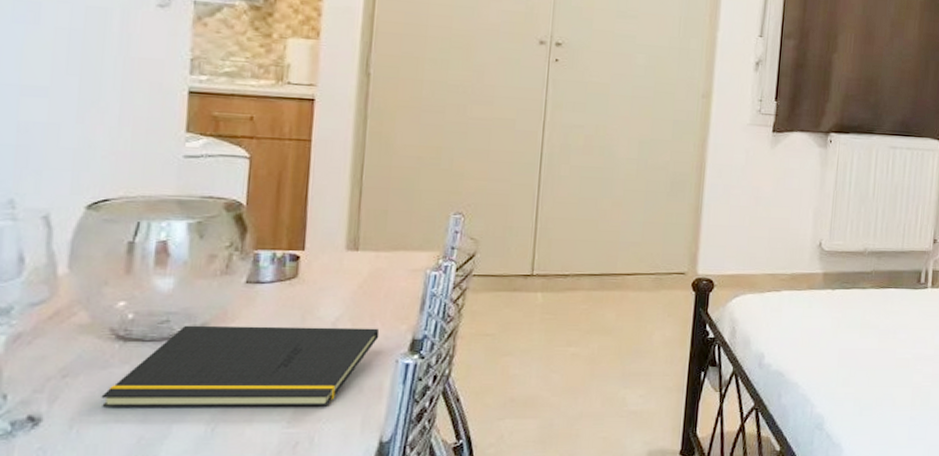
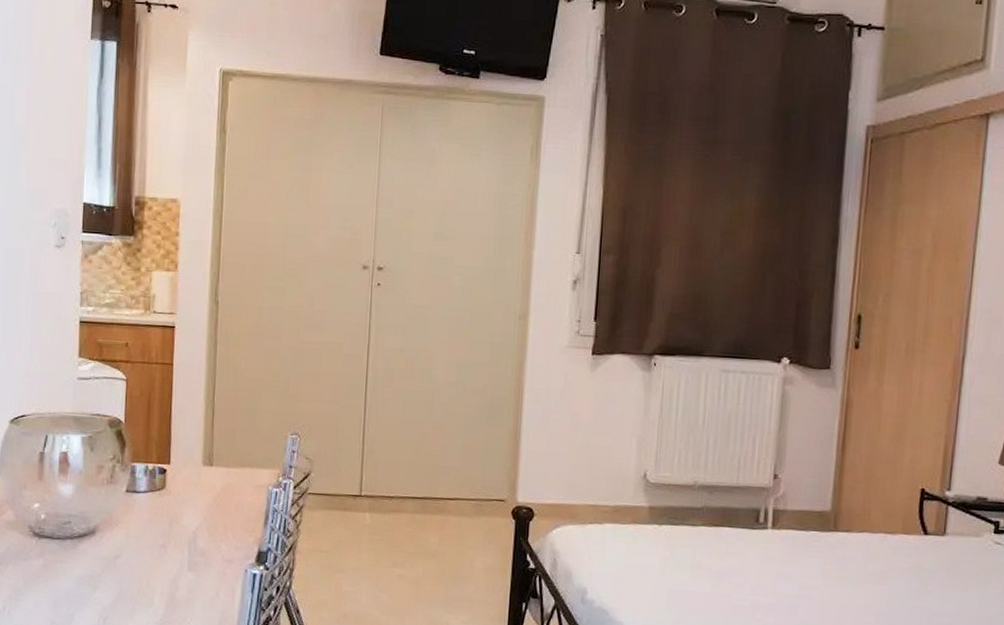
notepad: present [101,325,380,407] -> none [24,526,231,608]

